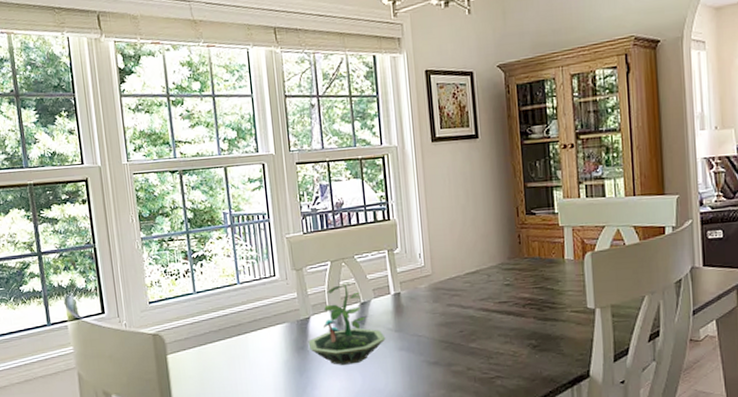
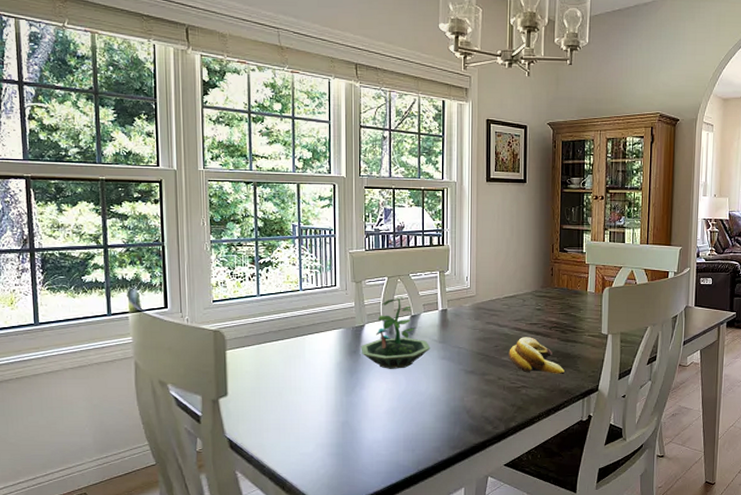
banana: none [476,318,546,361] -> present [509,337,564,375]

